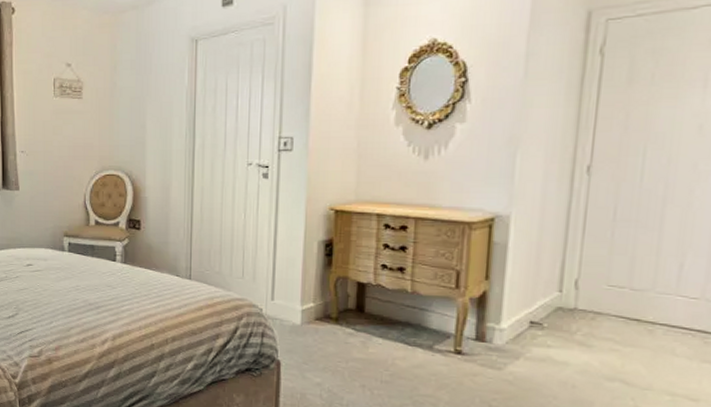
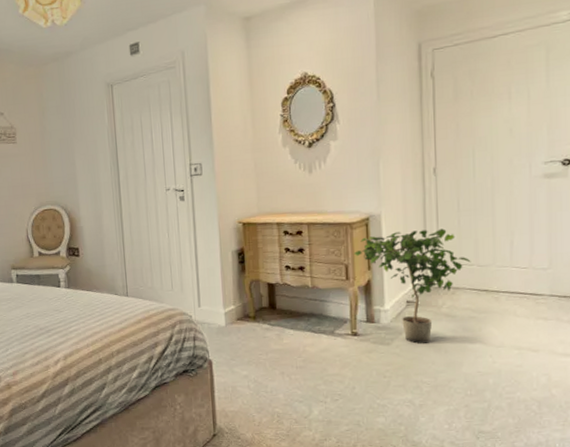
potted plant: none [470,238,623,374] -> present [354,228,471,344]

